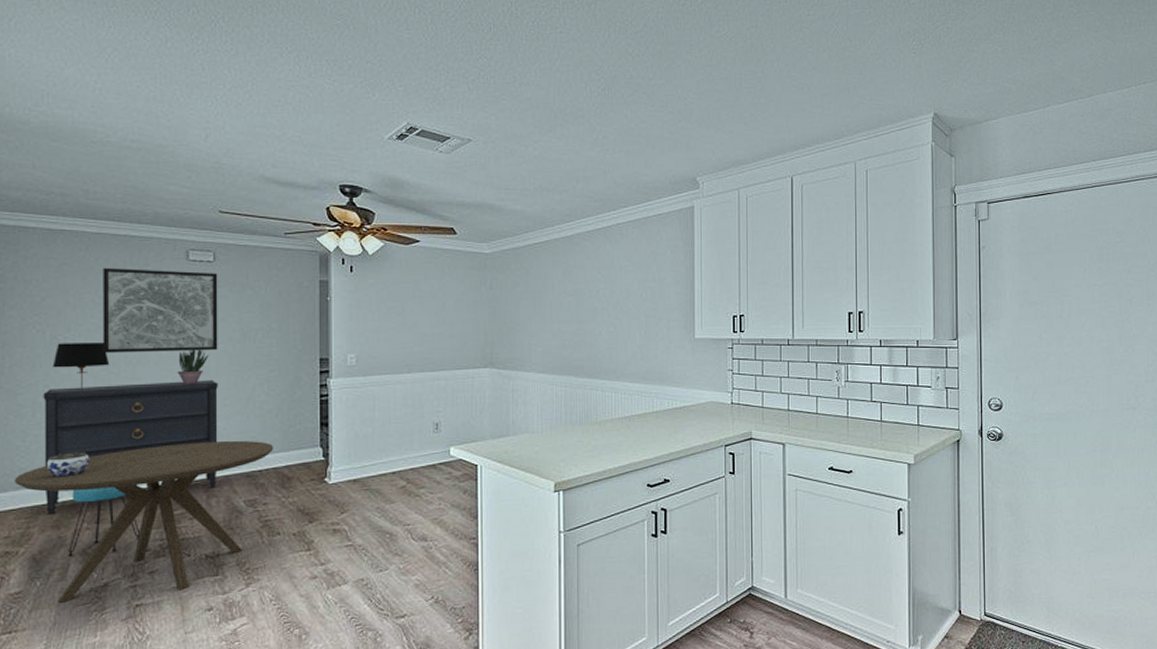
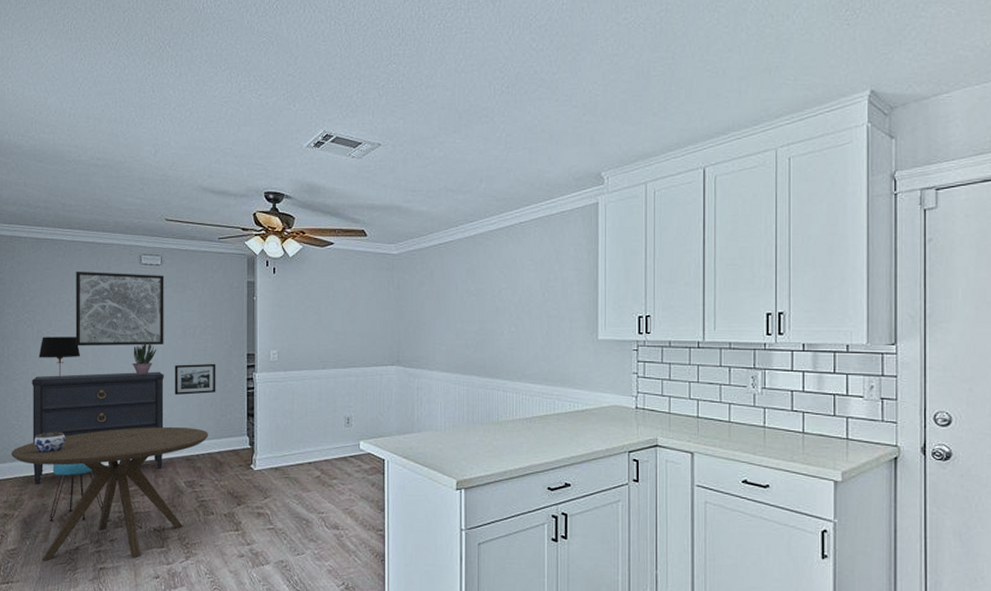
picture frame: none [231,369,283,406] -> present [174,363,216,396]

